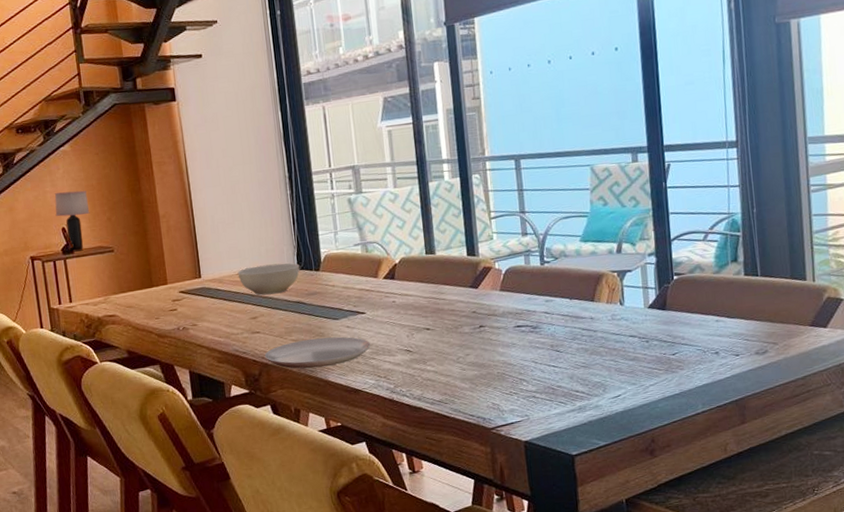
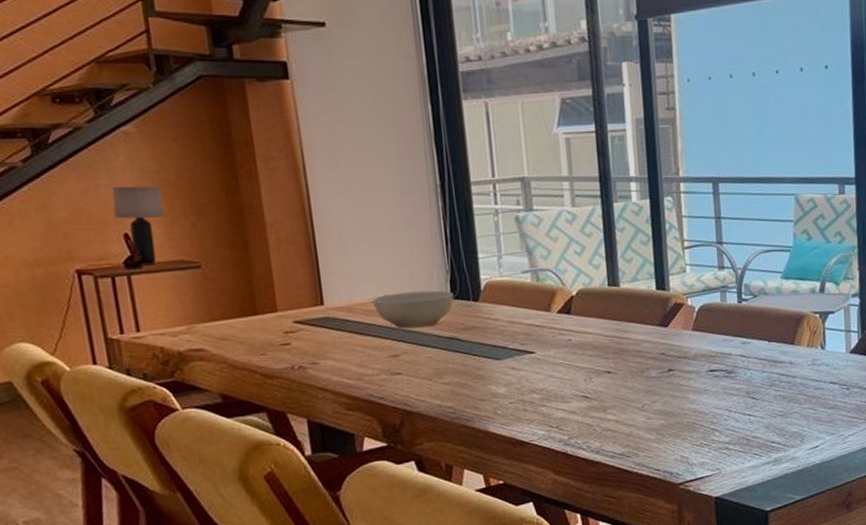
plate: present [264,336,371,369] -> none [407,380,541,418]

